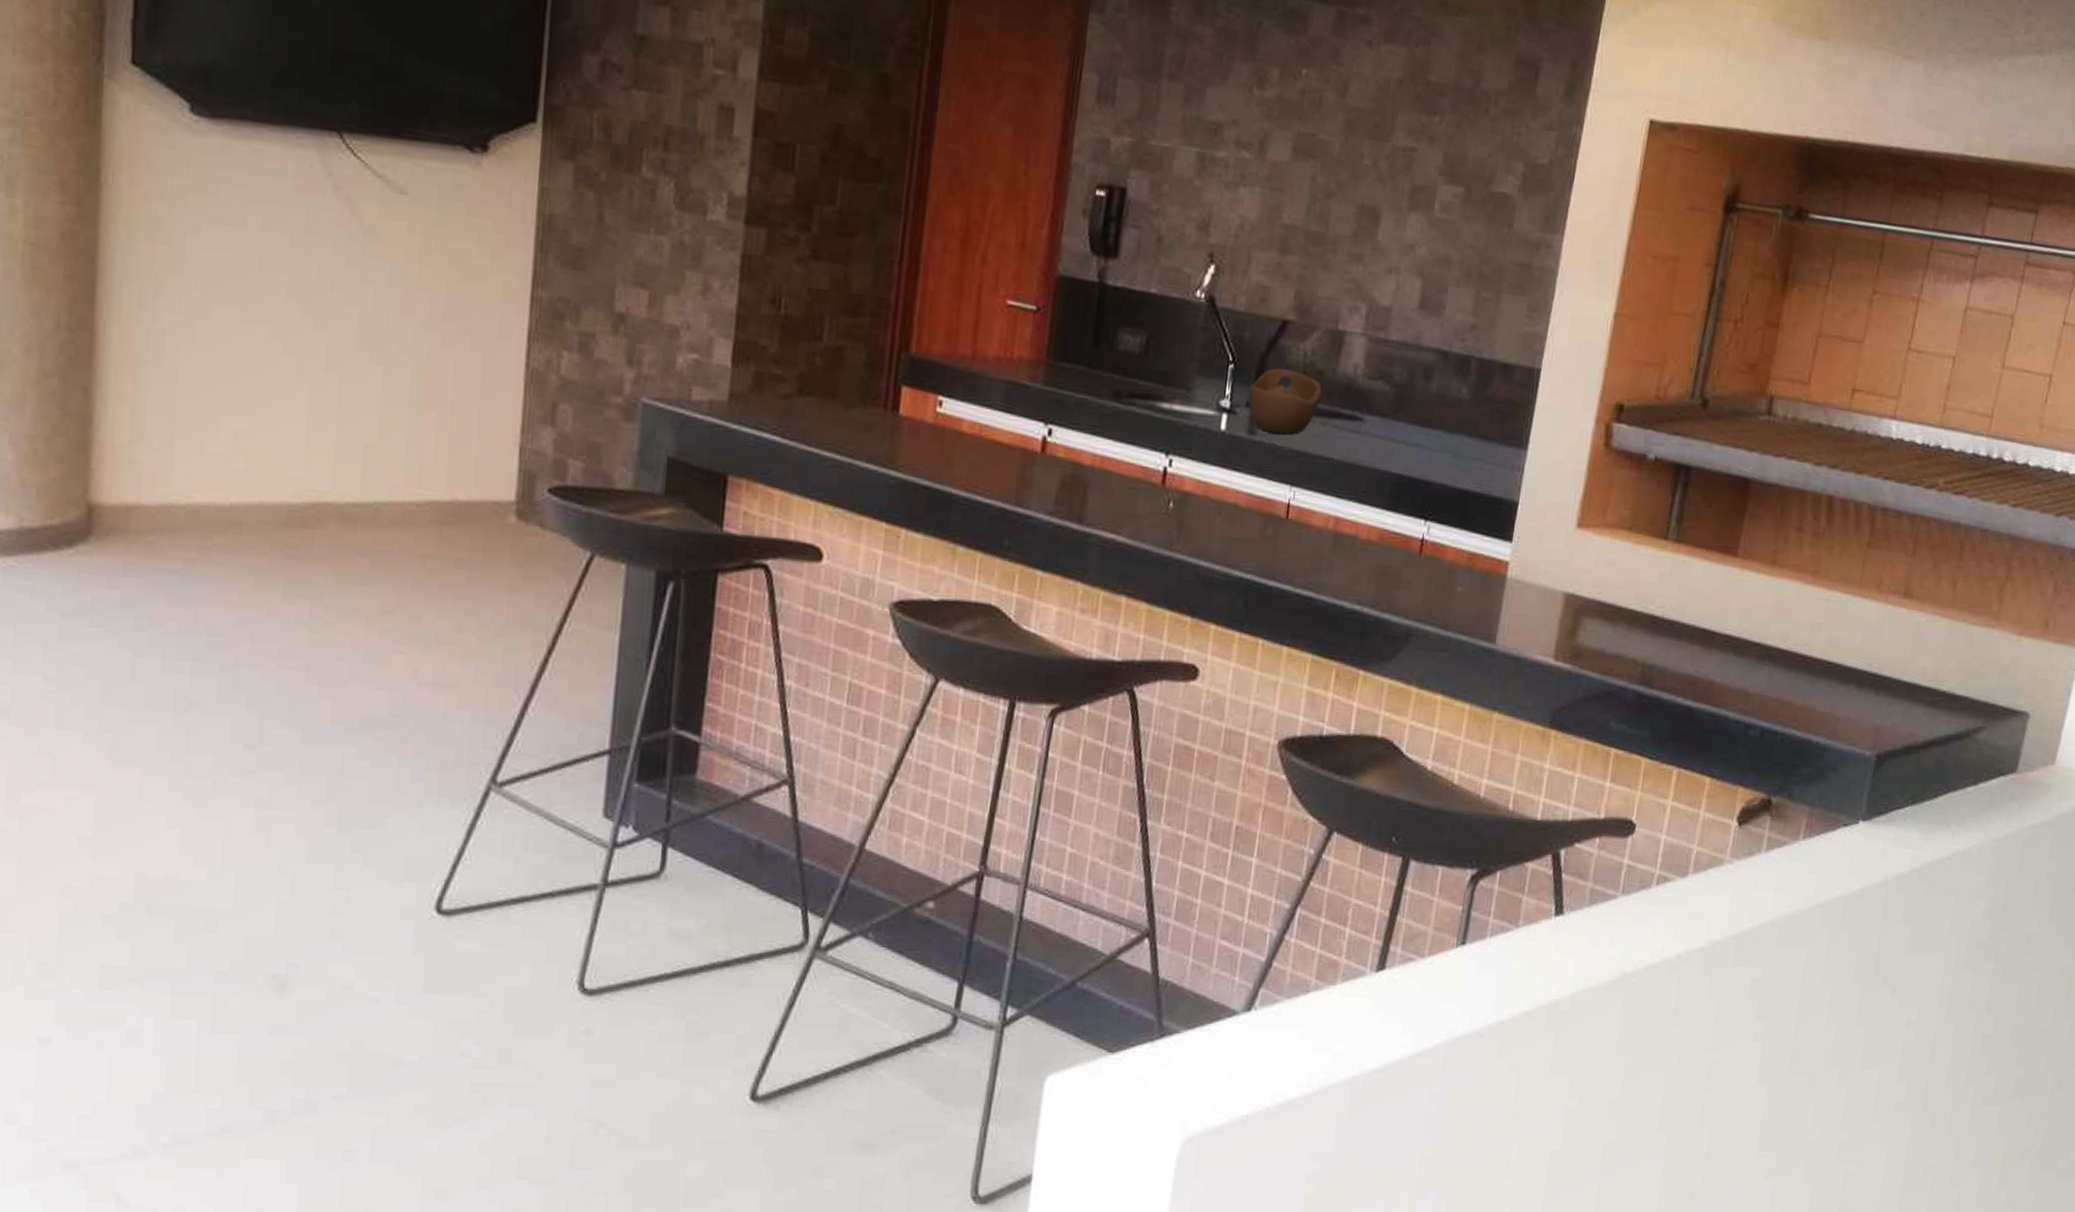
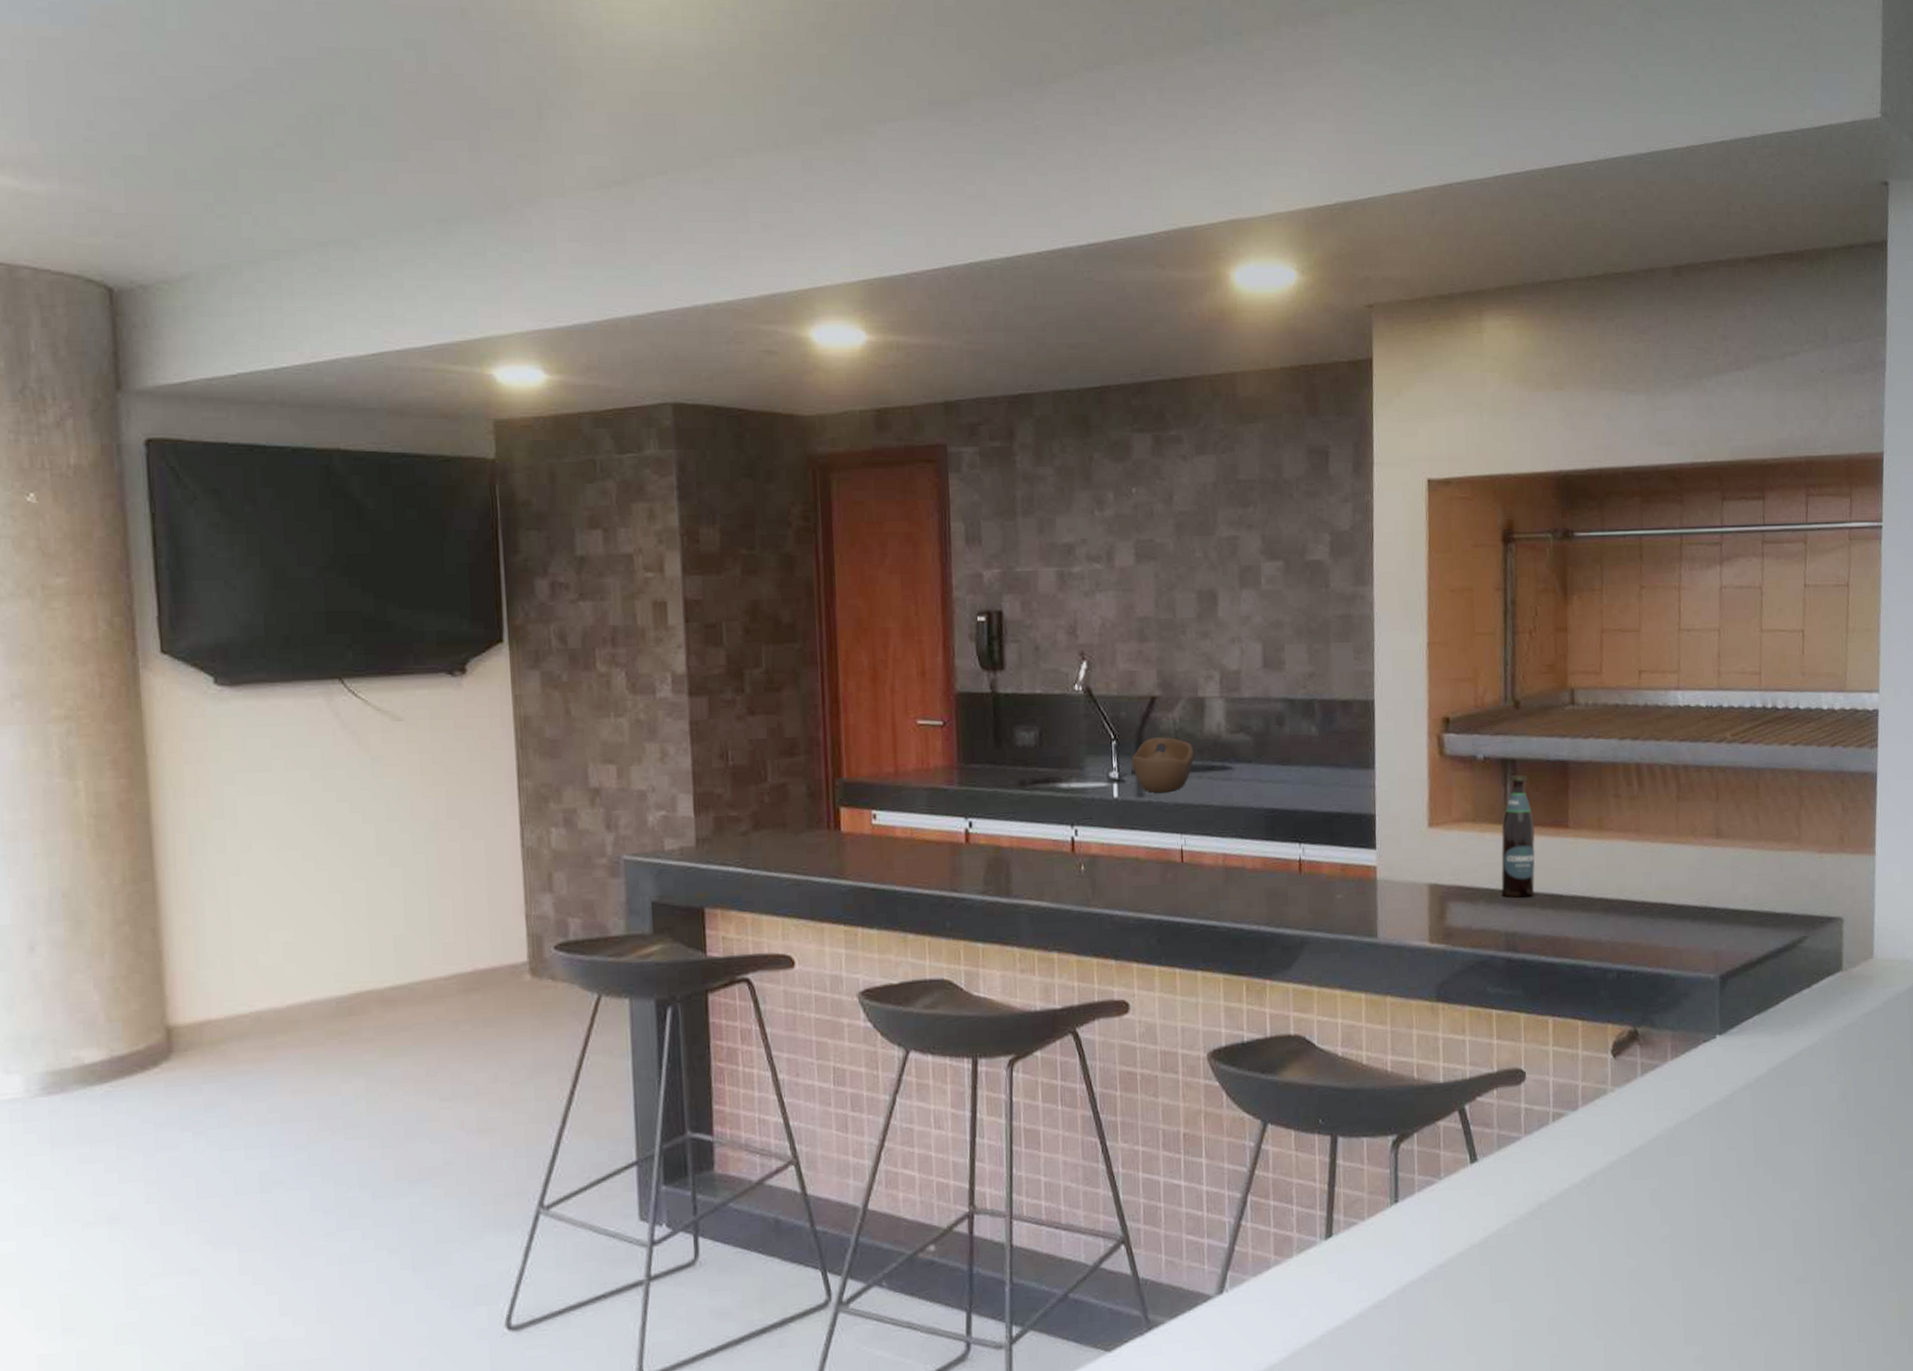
bottle: none [1646,484,1701,628] -> present [1501,774,1535,898]

